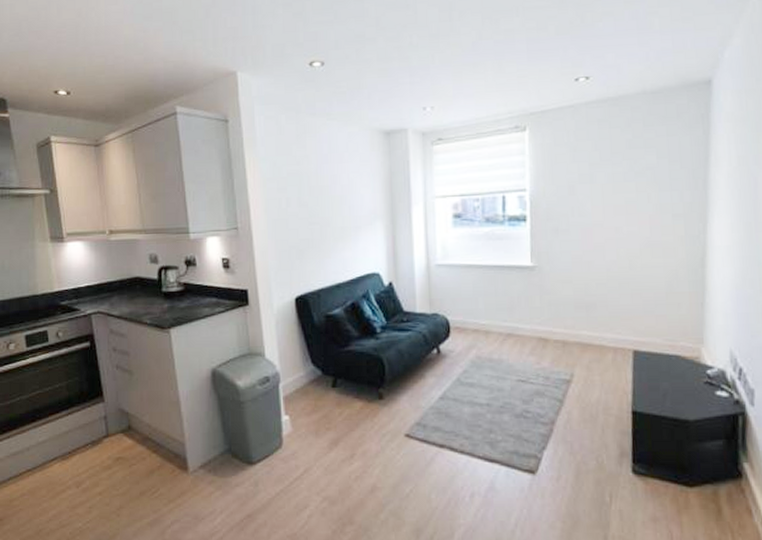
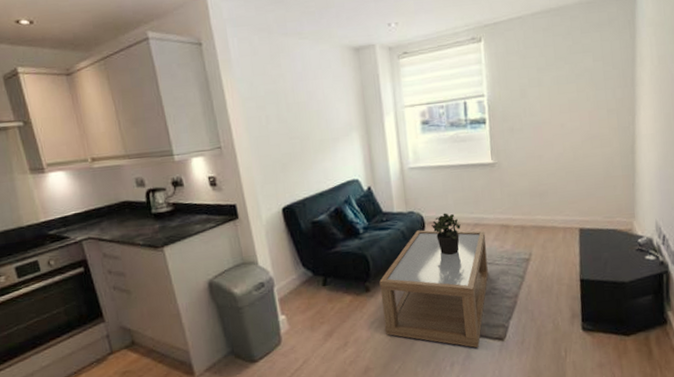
coffee table: none [395,335,521,479] -> present [379,230,489,348]
potted plant: none [458,318,491,367] -> present [431,213,461,256]

